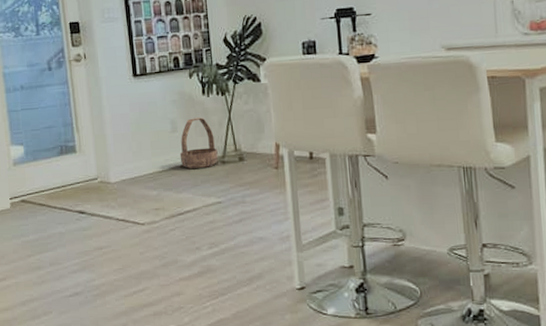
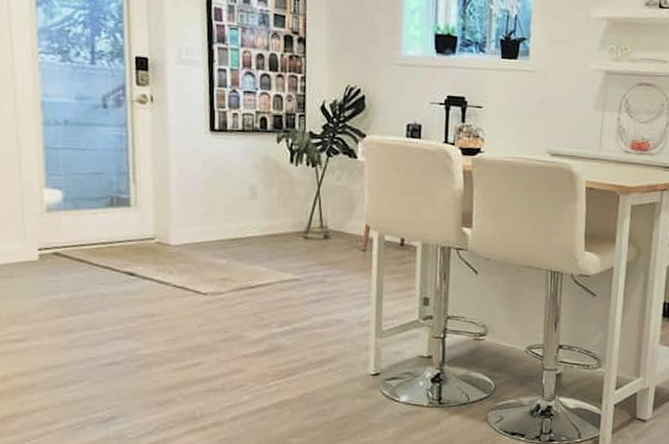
basket: present [179,117,218,169] -> none [256,186,301,241]

